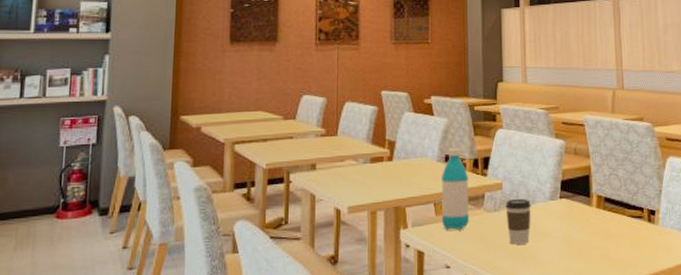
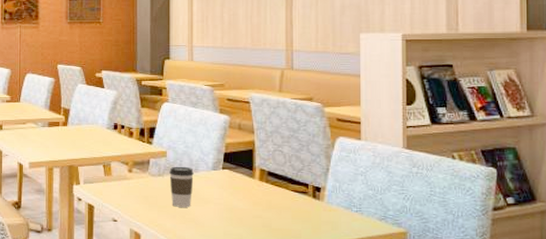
water bottle: present [441,148,470,230] -> none [110,117,136,189]

